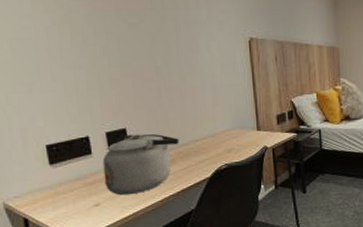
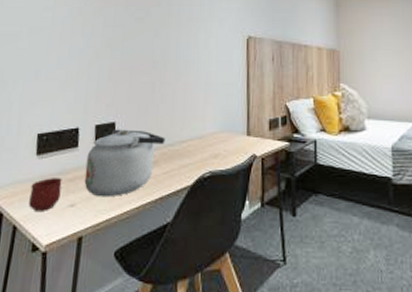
mug: none [51,183,83,215] -> present [29,178,62,213]

